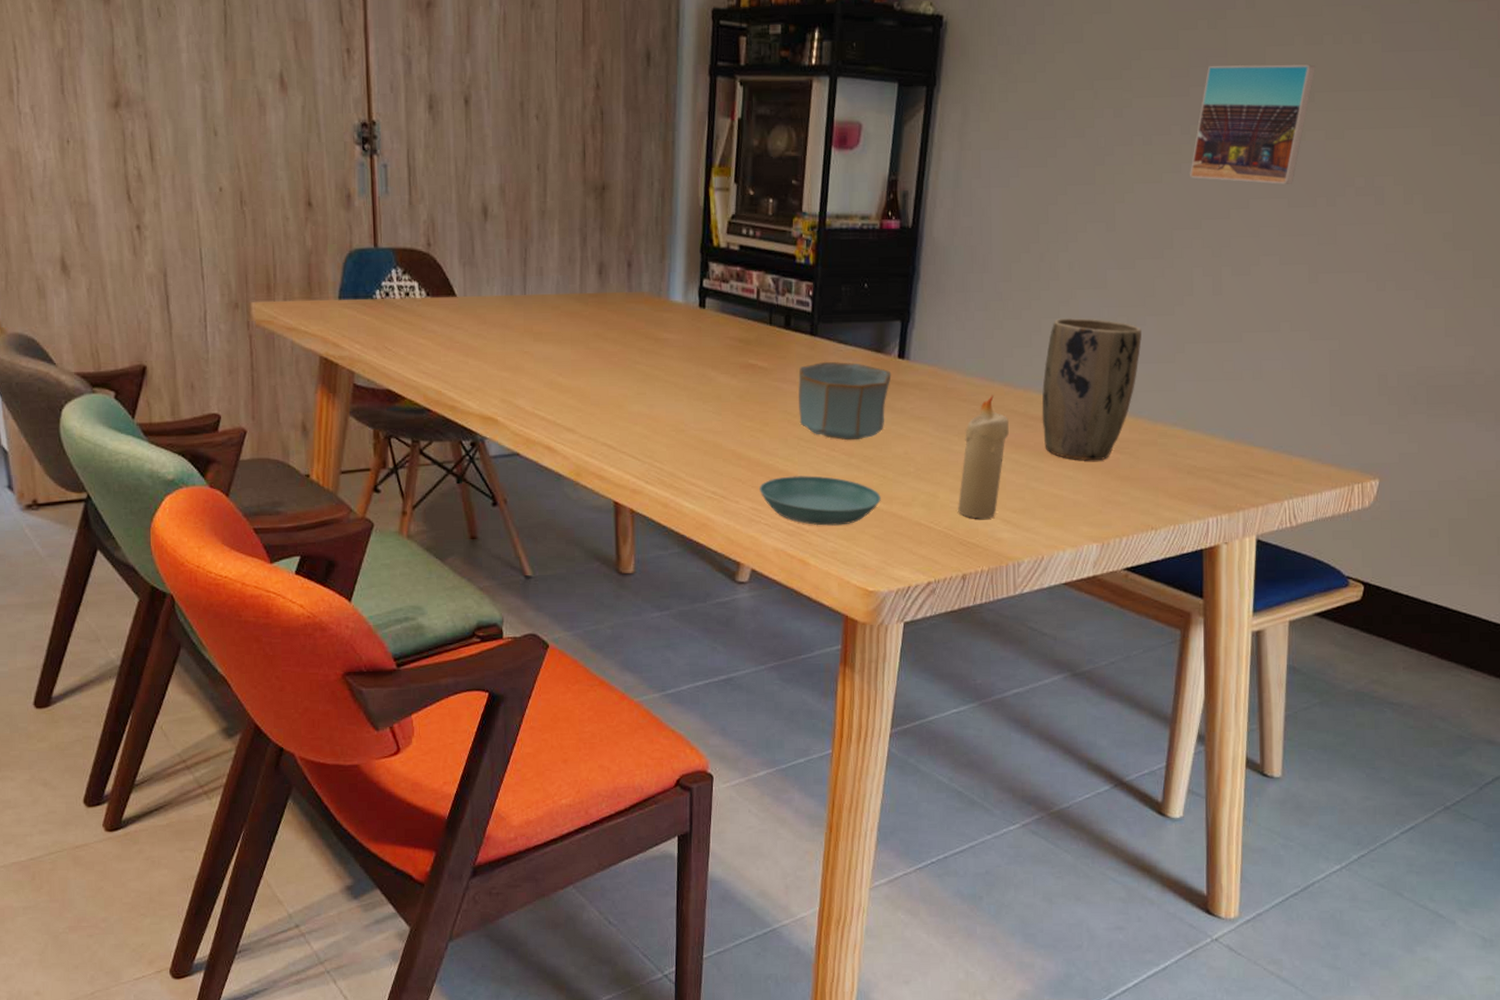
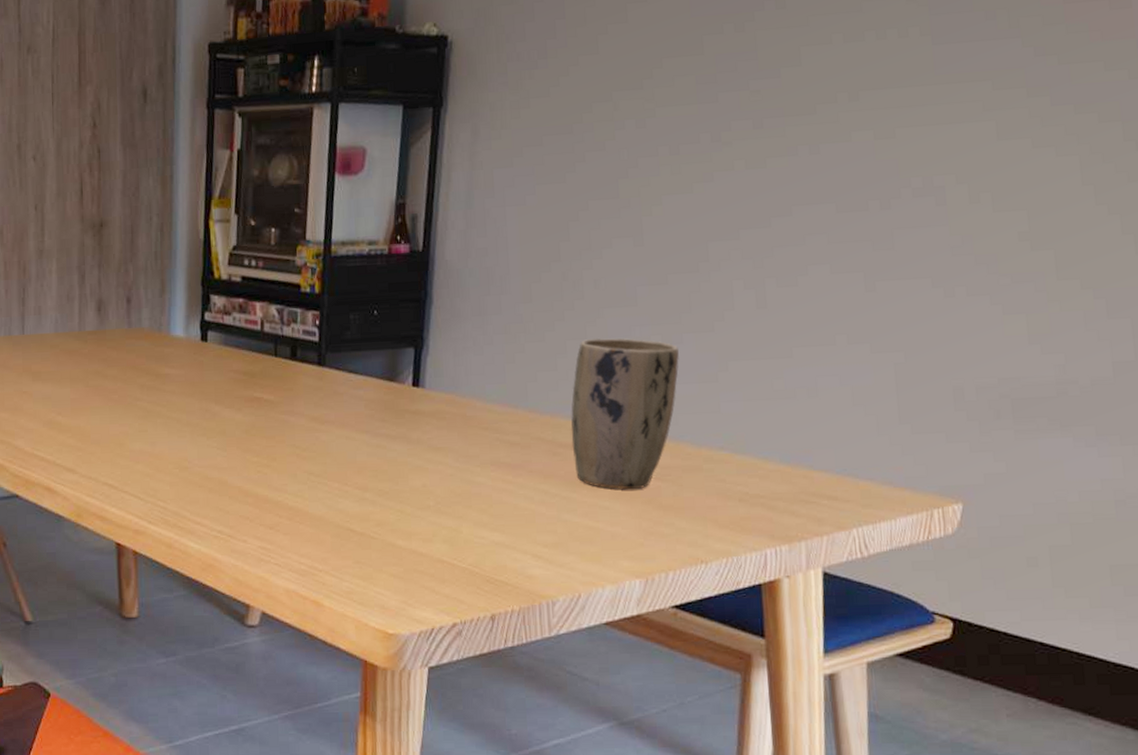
saucer: present [759,475,881,526] -> none [268,511,399,565]
bowl: present [798,361,891,441] -> none [306,392,406,474]
candle: present [958,395,1009,519] -> none [483,422,536,555]
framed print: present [1189,64,1315,184] -> none [722,62,858,189]

